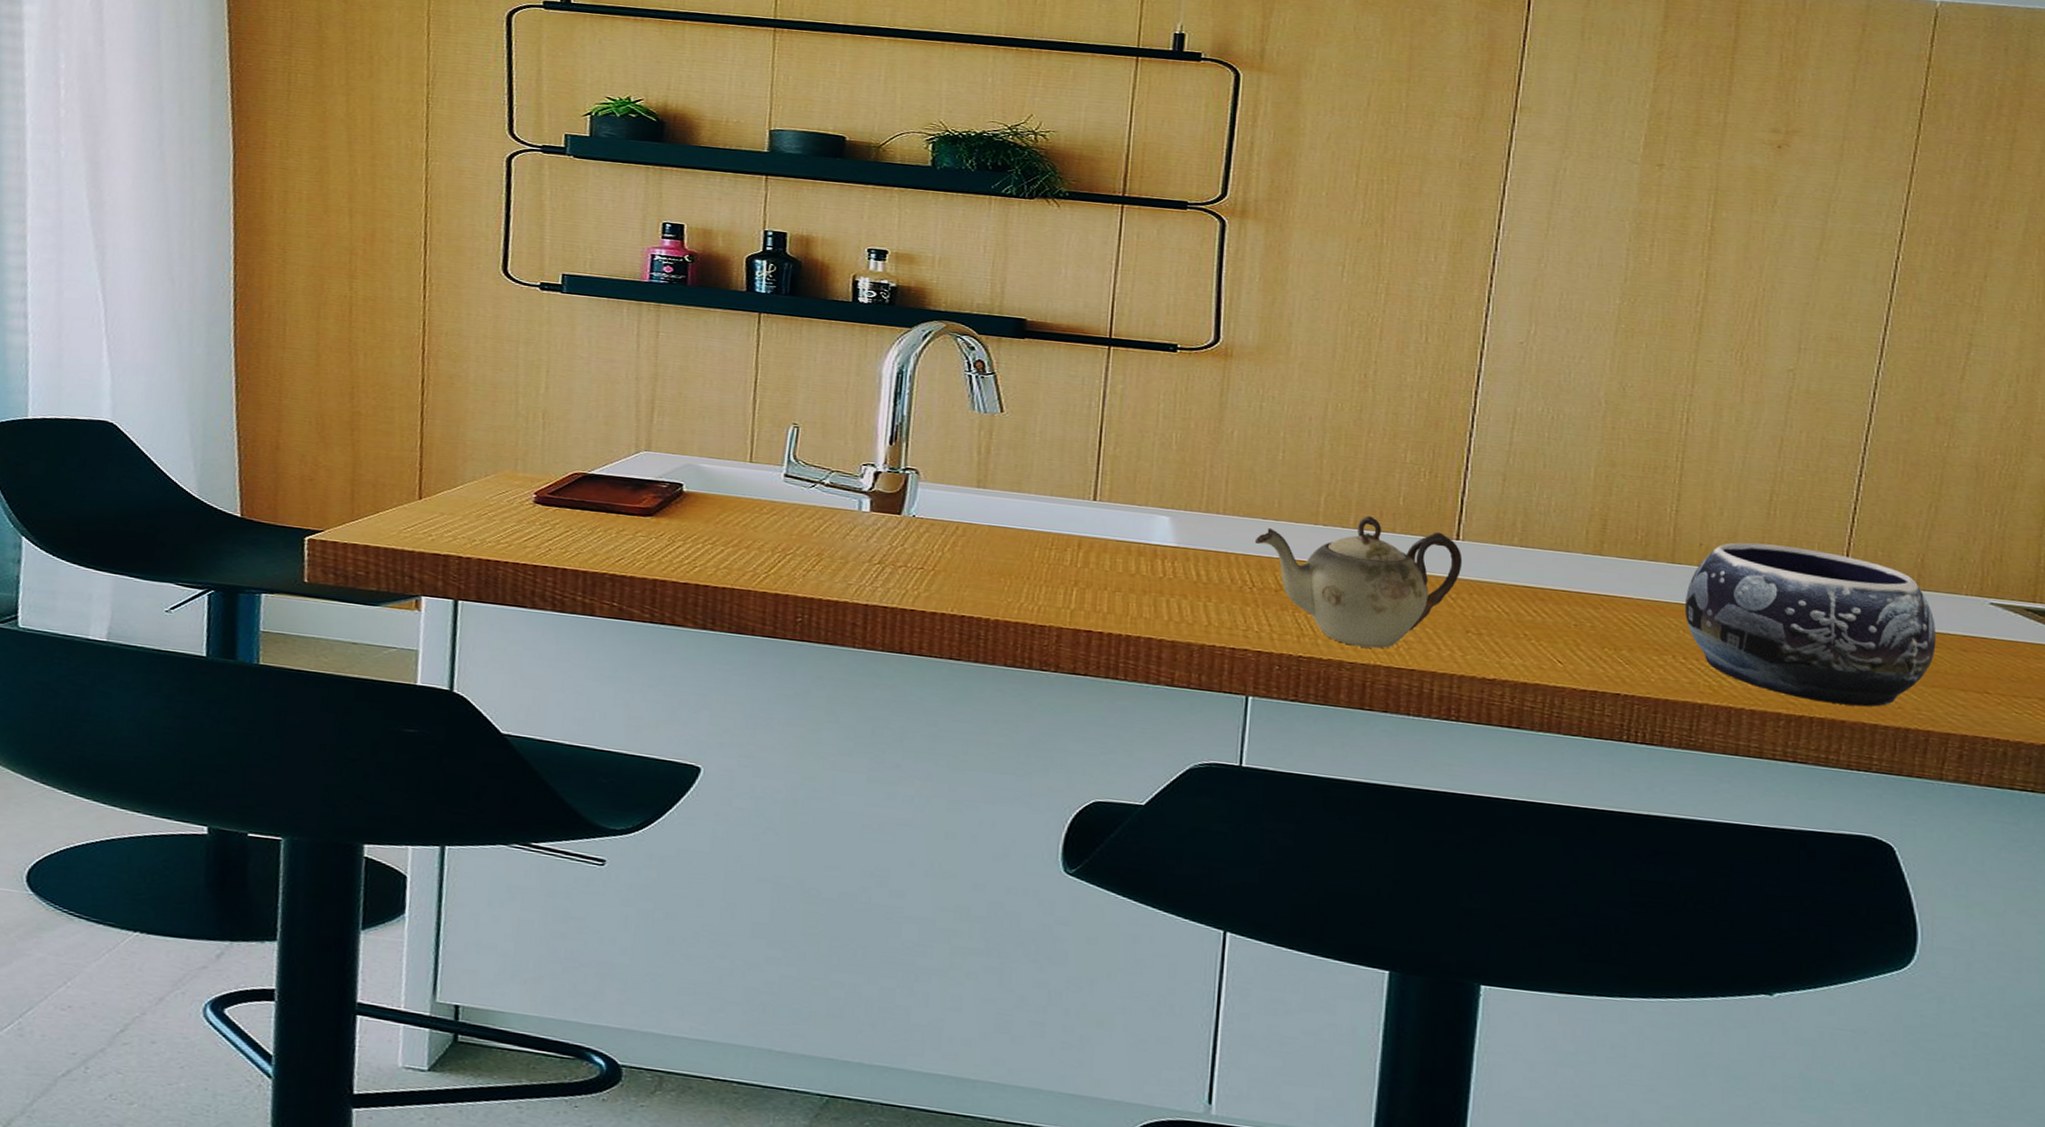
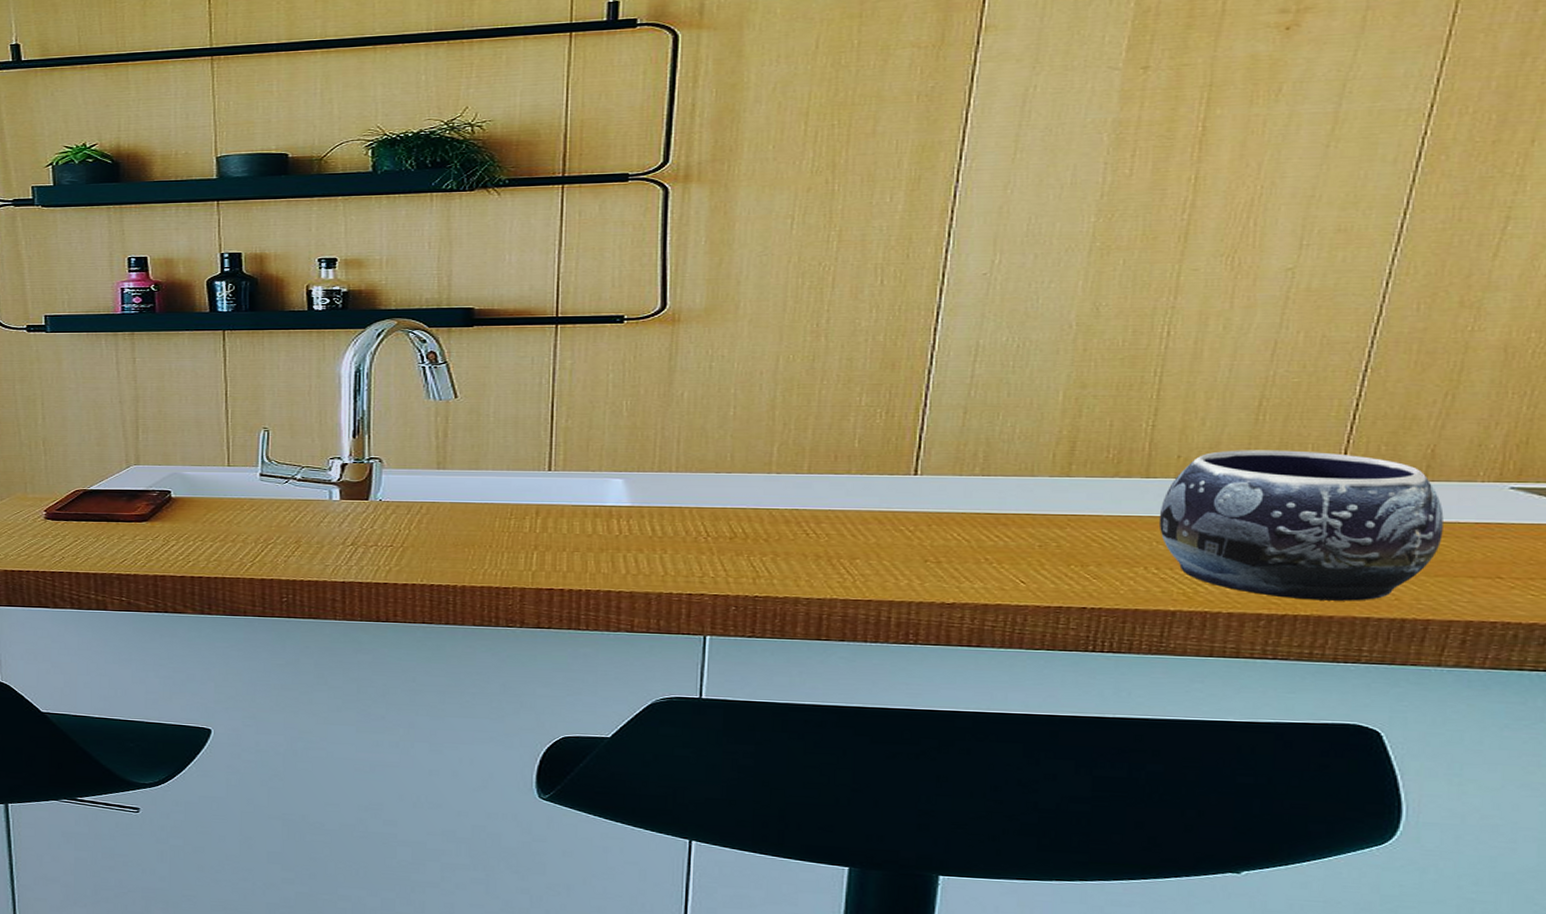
teapot: present [1254,516,1463,649] -> none [708,461,921,584]

